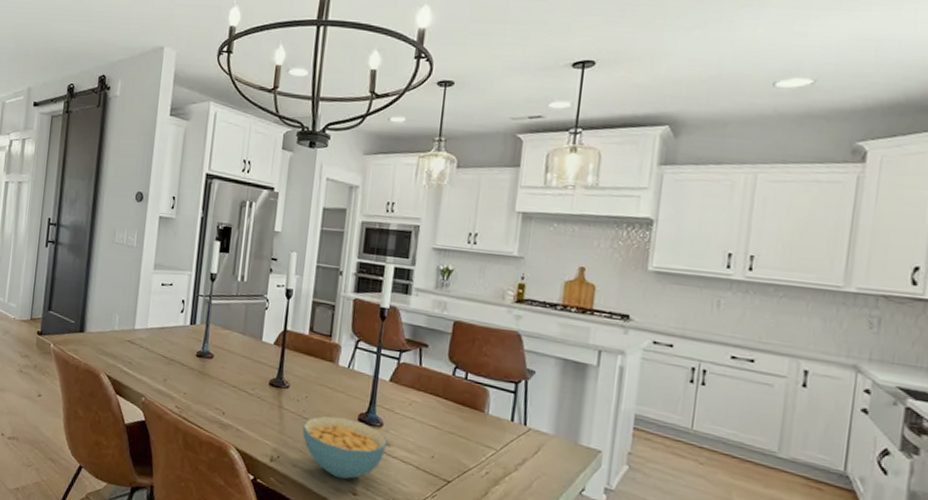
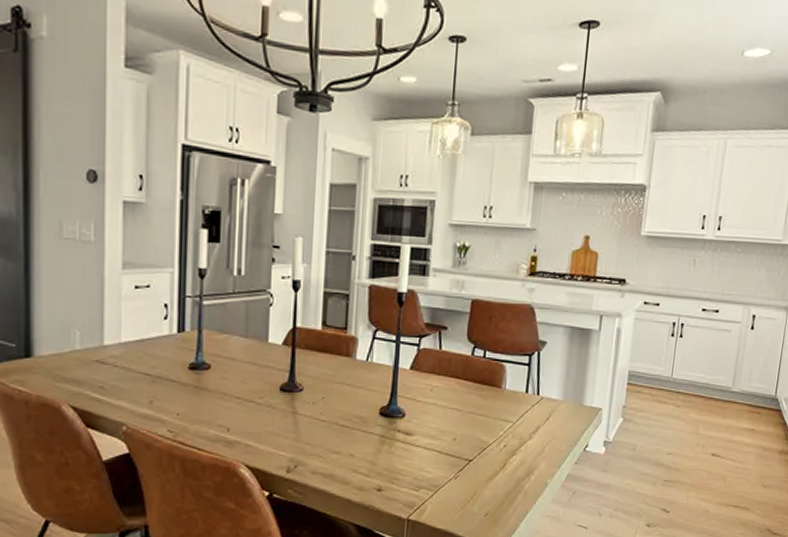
cereal bowl: present [302,415,388,480] -> none [320,414,411,477]

